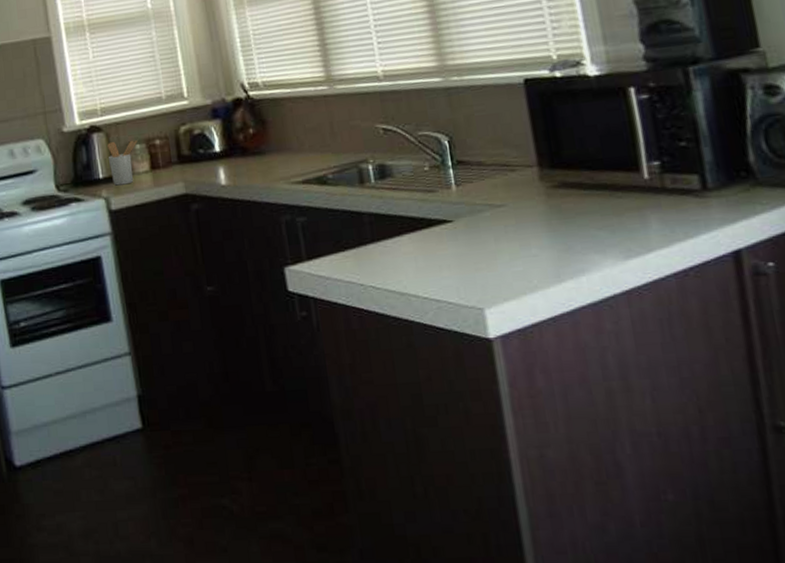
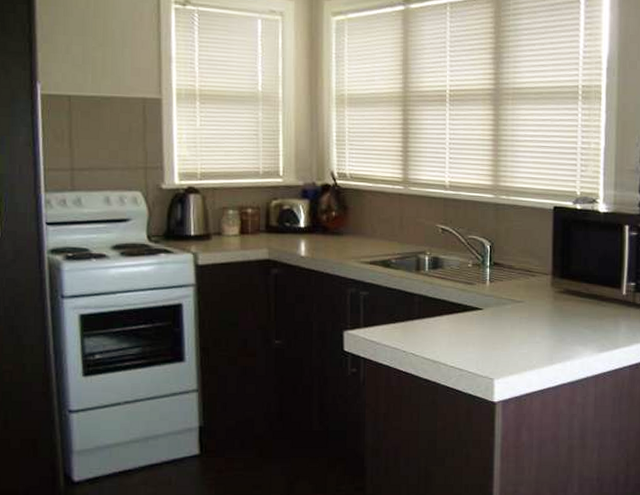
utensil holder: present [107,140,138,186] -> none [201,204,231,244]

